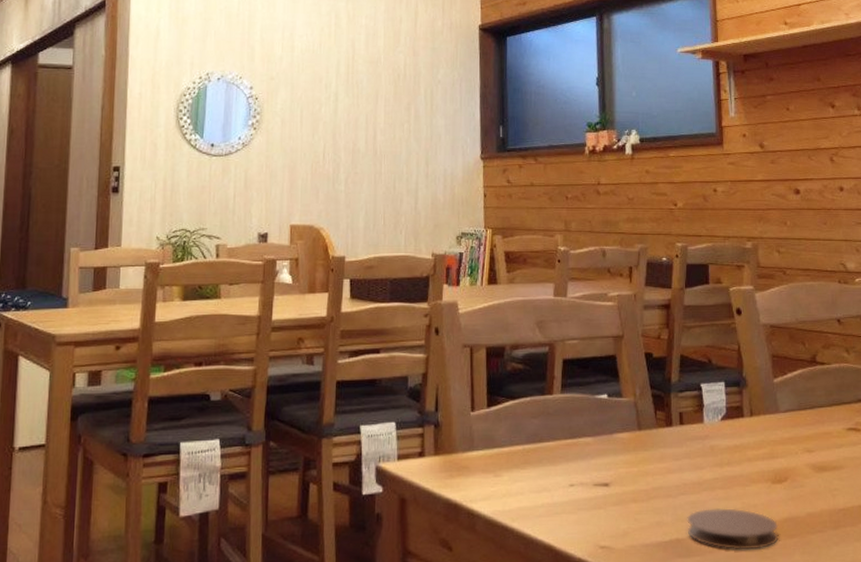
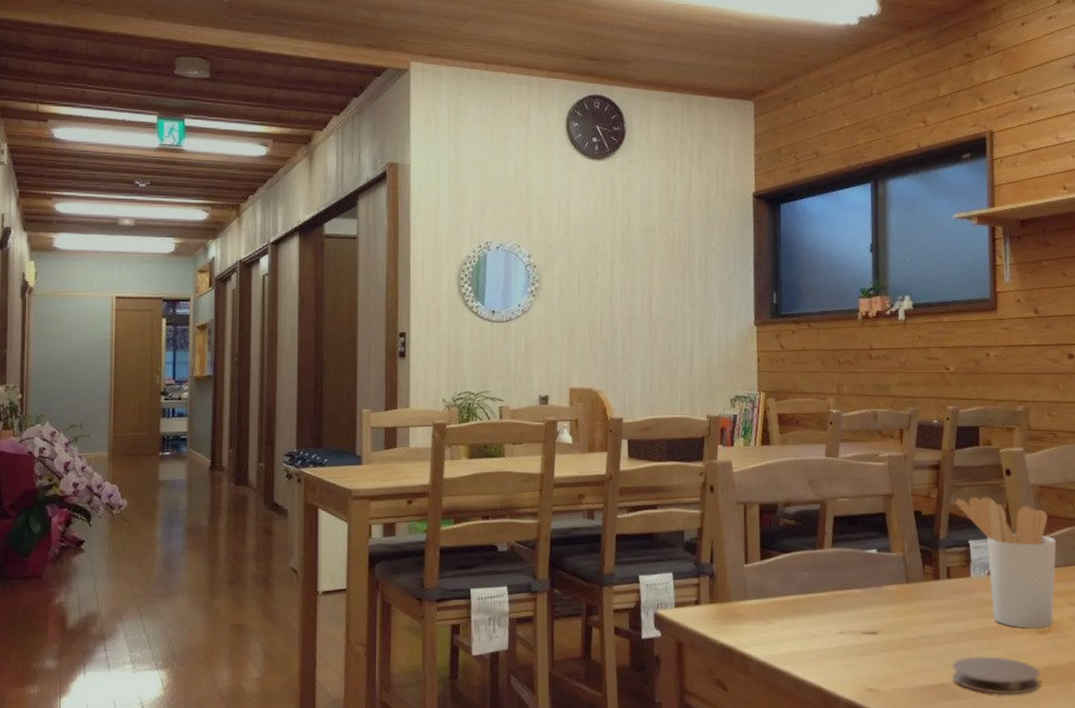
utensil holder: none [687,337,790,477] -> present [956,496,1056,628]

